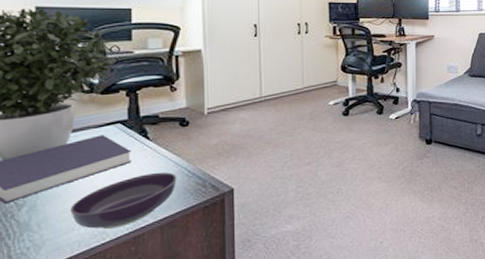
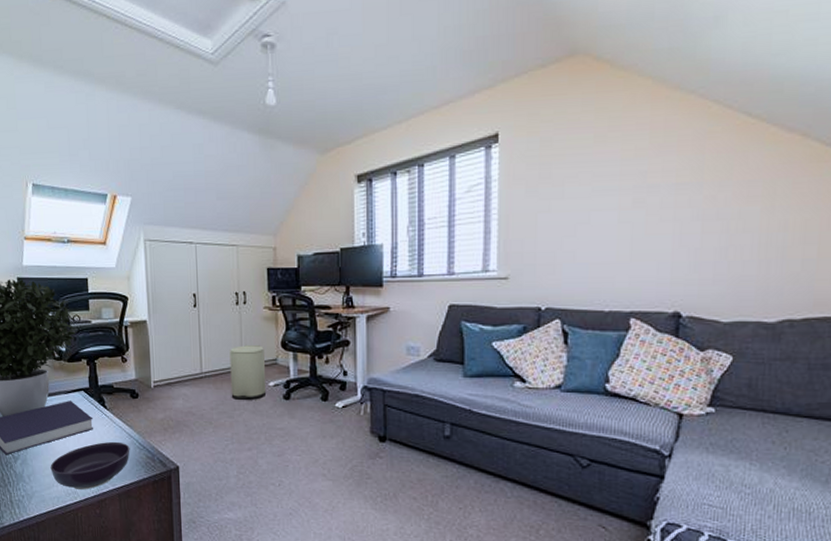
pedal bin: none [291,69,327,119] -> present [229,344,267,400]

